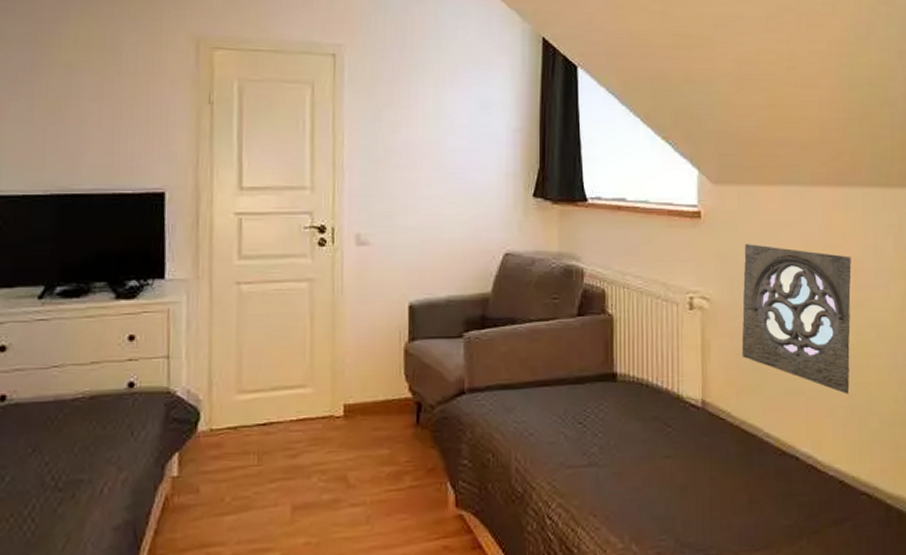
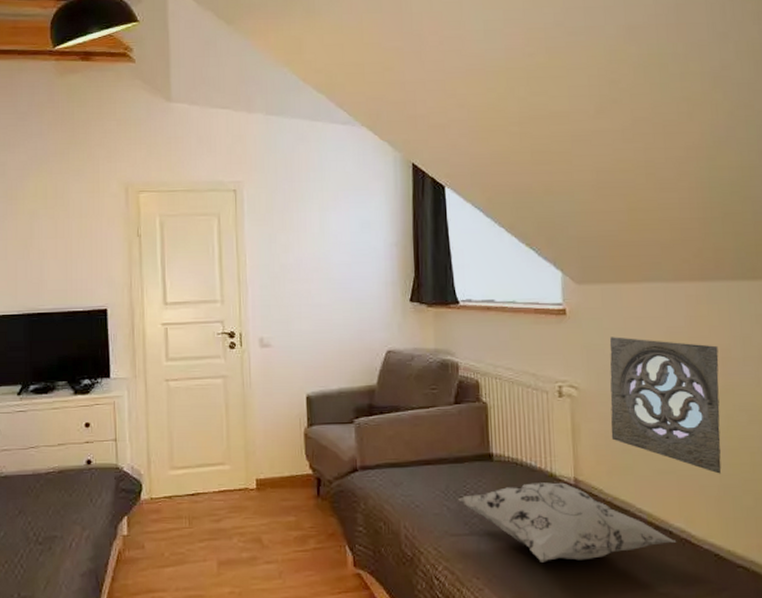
decorative pillow: none [577,405,802,496] -> present [458,482,676,562]

